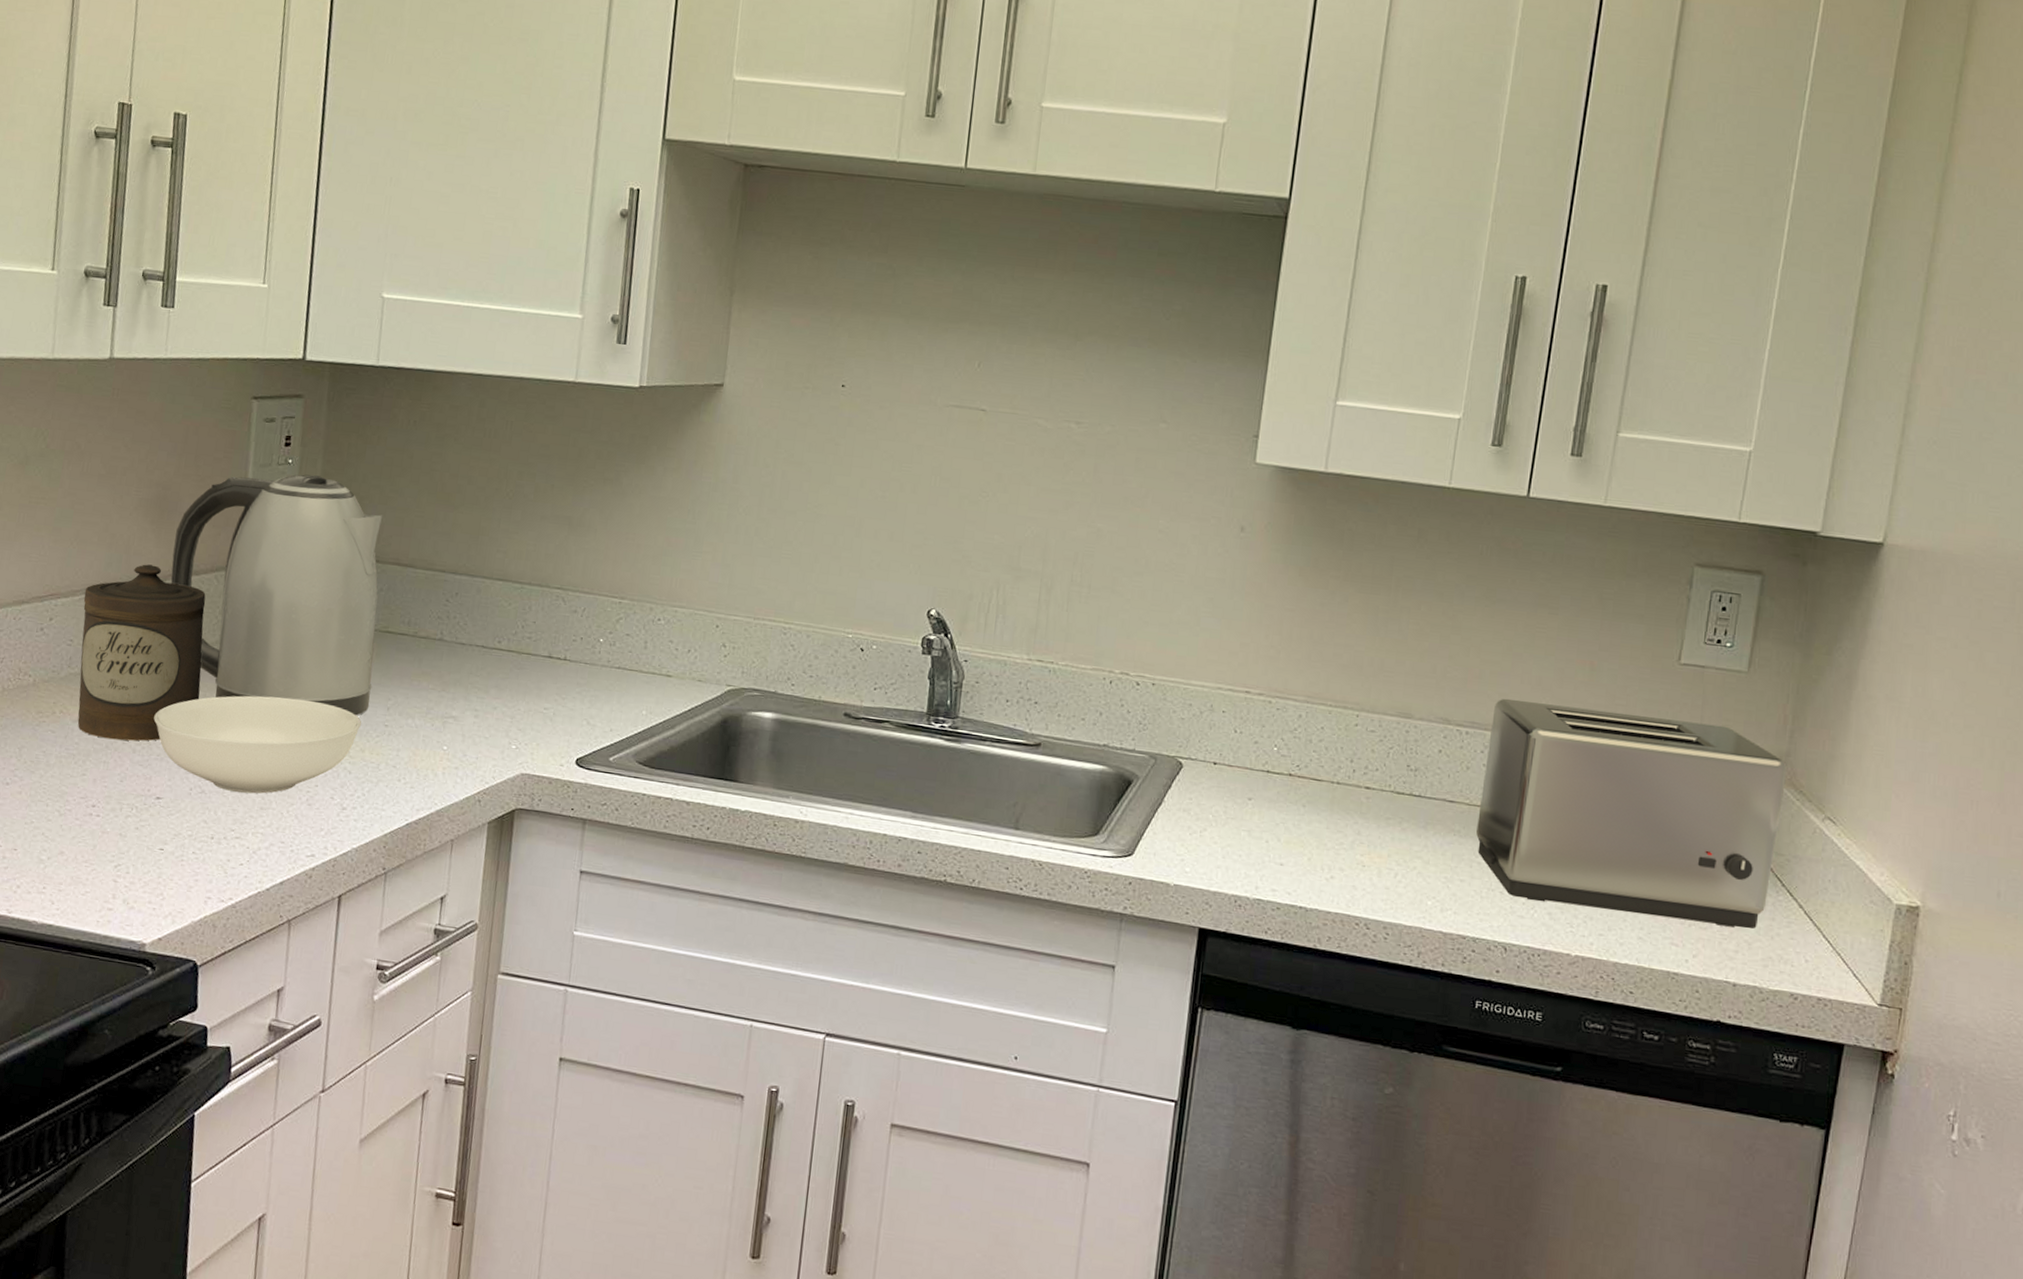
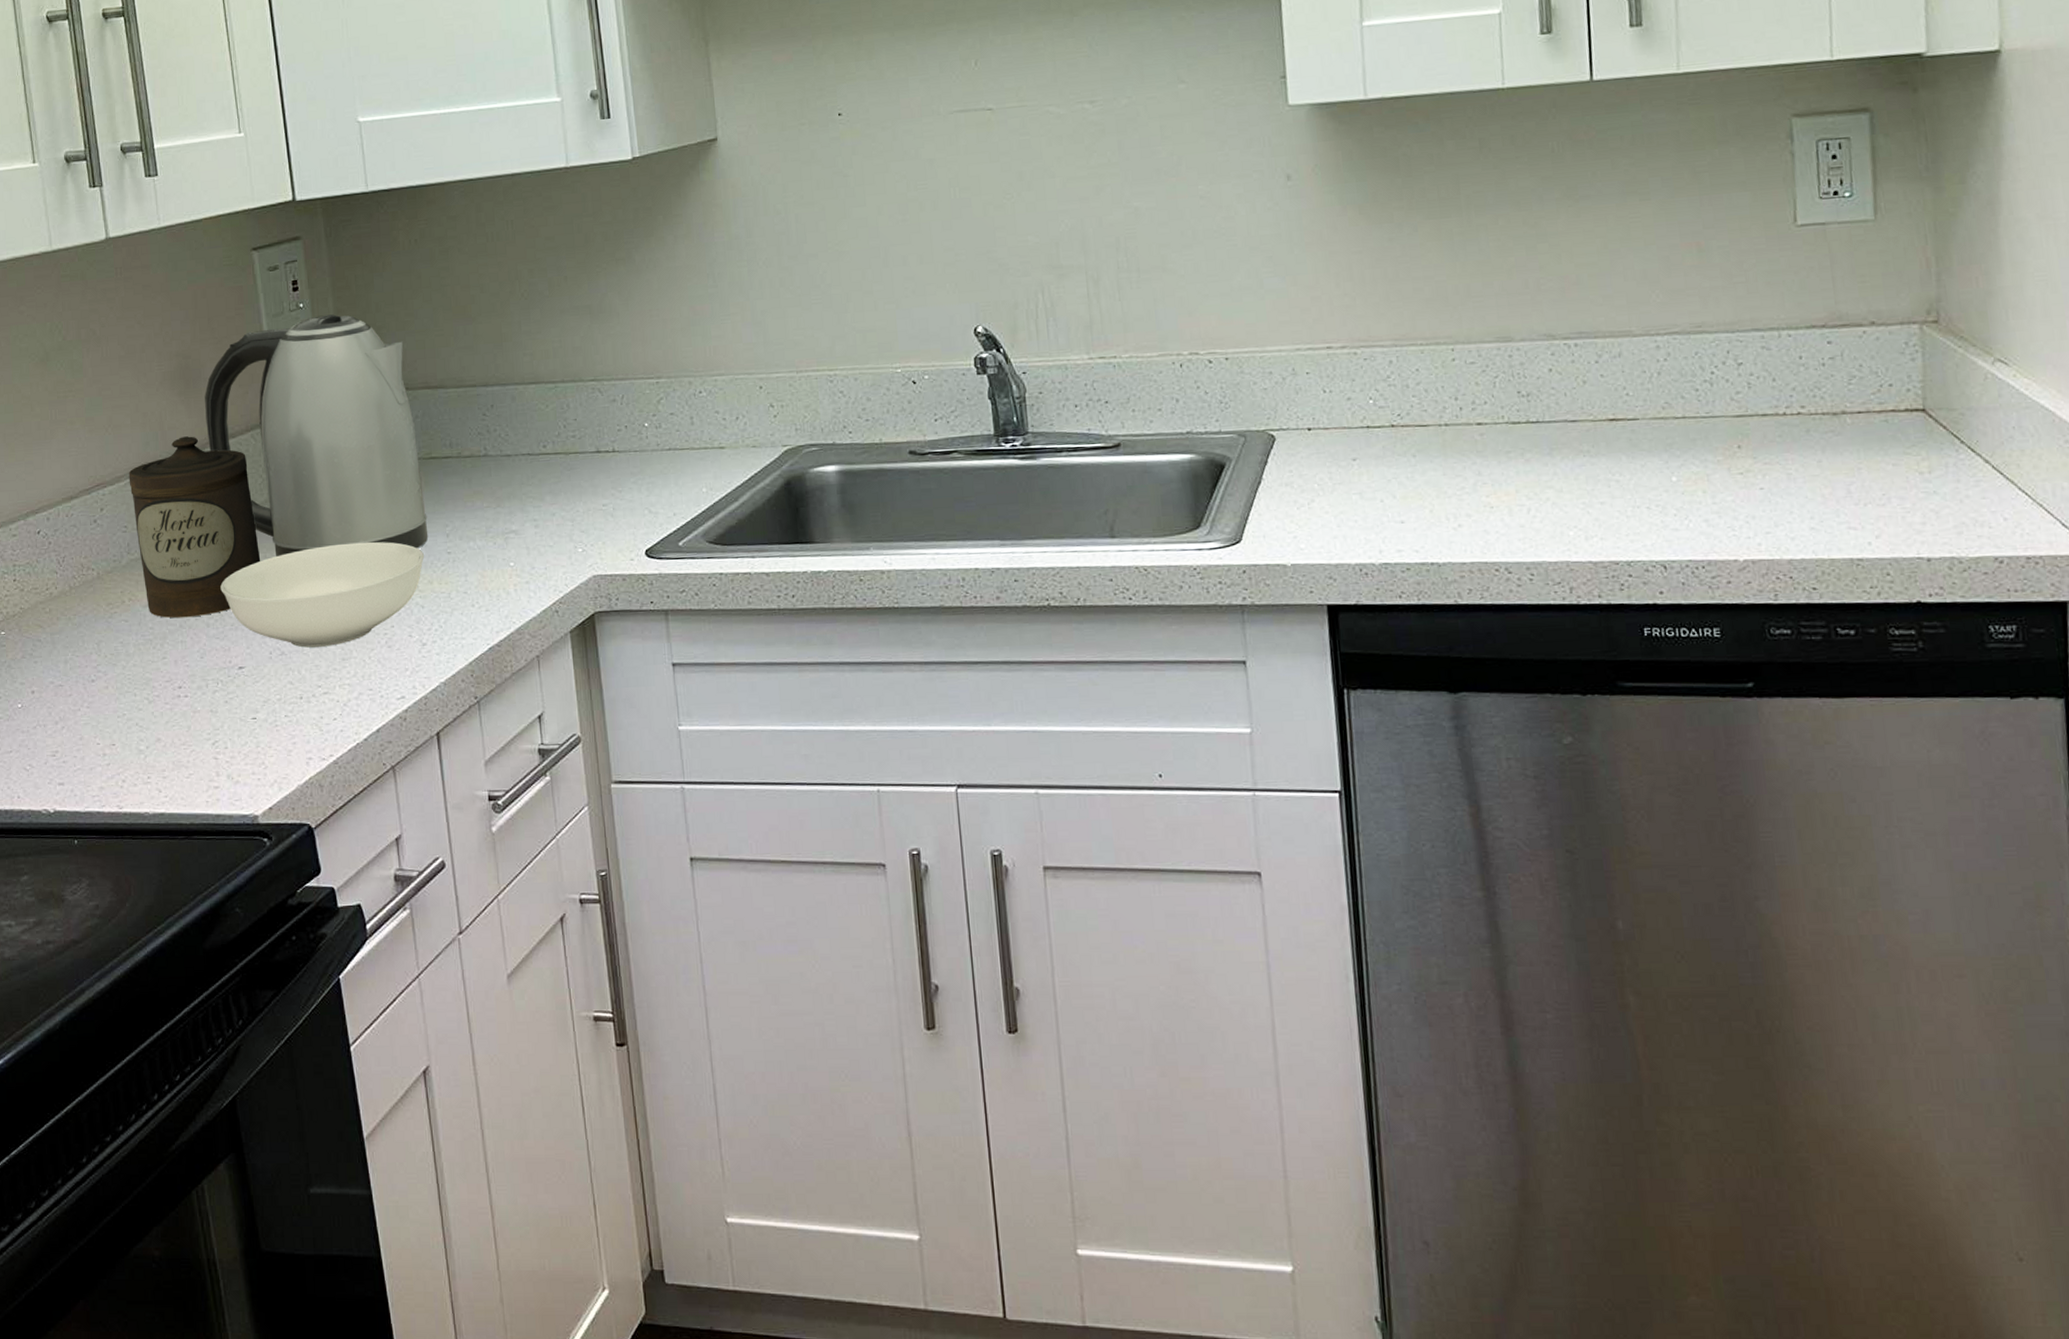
toaster: present [1476,698,1788,929] -> none [1600,283,1947,510]

